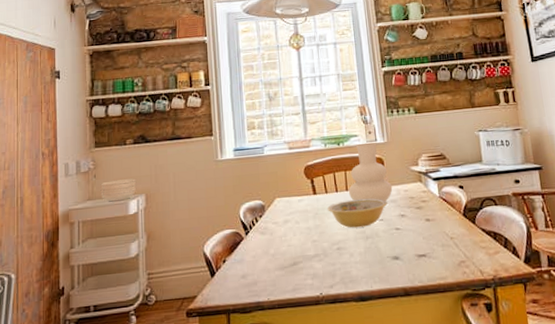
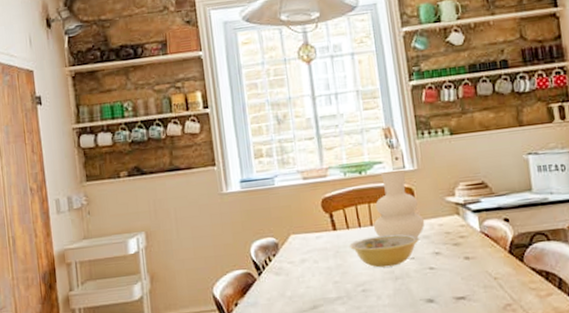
bowl: present [100,178,137,202] -> none [96,215,136,241]

